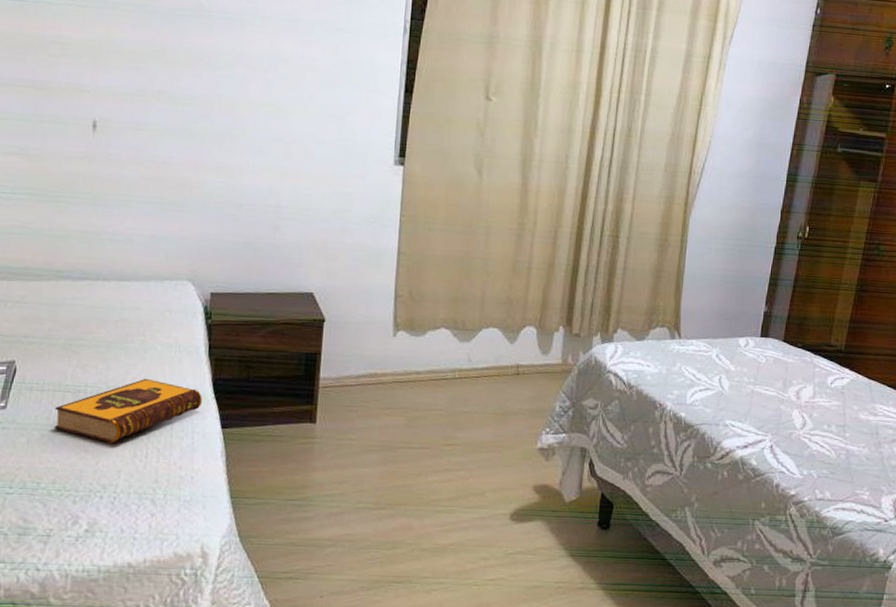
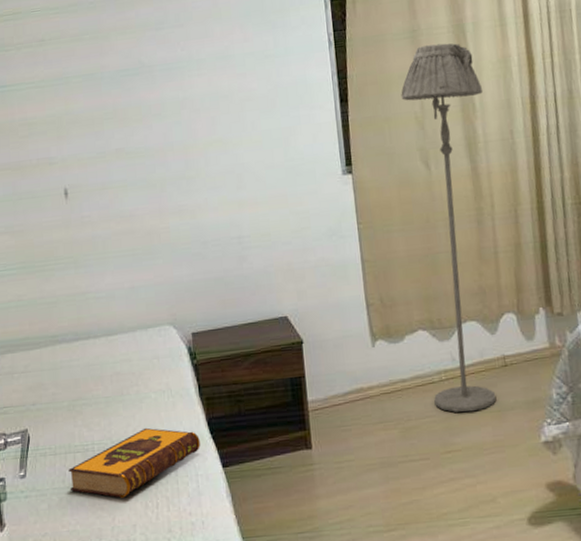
floor lamp: none [444,53,547,412] -> present [401,43,497,412]

